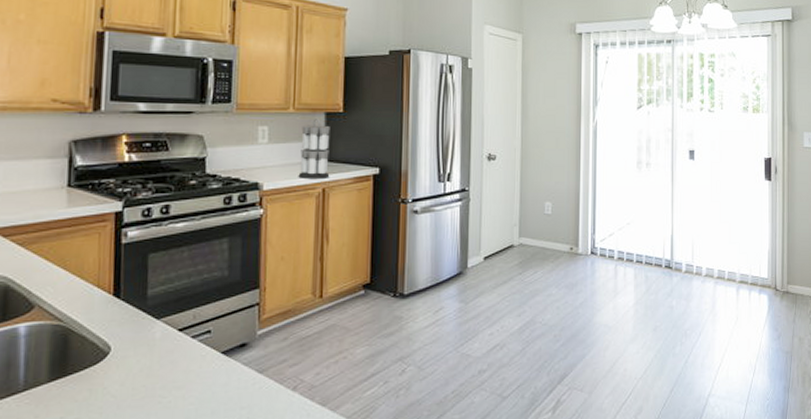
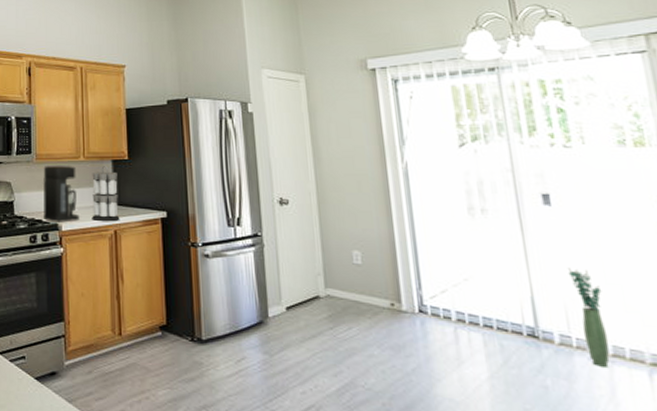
coffee maker: none [242,116,285,181] -> present [43,165,80,223]
vase: none [698,211,717,287] -> present [568,268,610,367]

